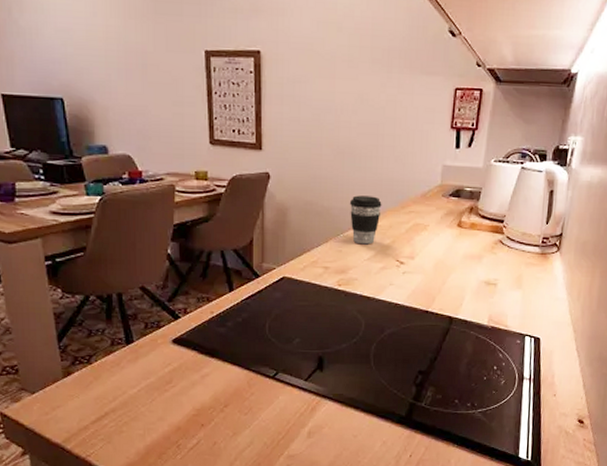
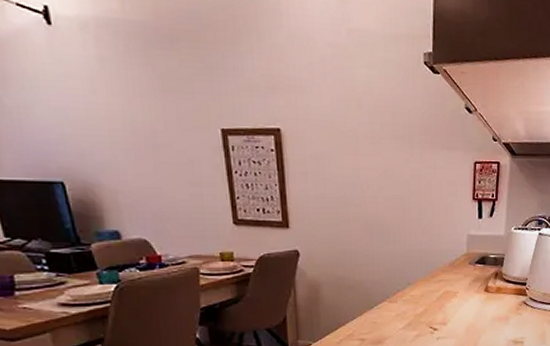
coffee cup: present [349,195,382,245] -> none [381,267,413,315]

